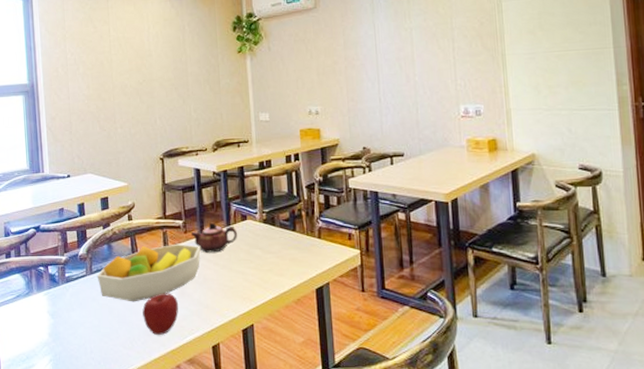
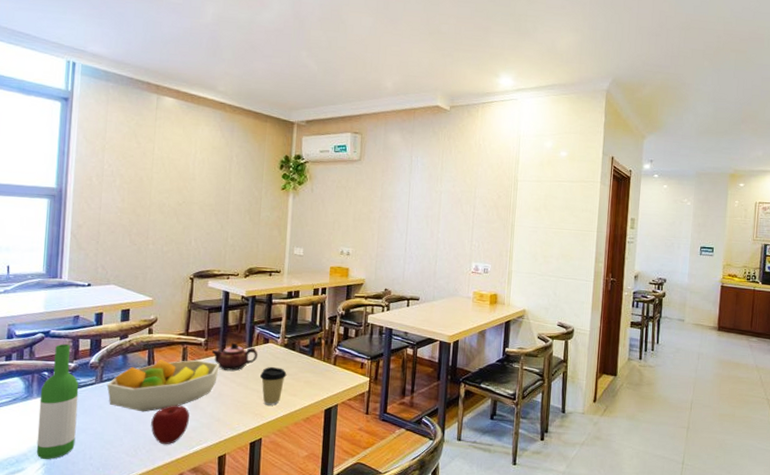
wine bottle: none [39,237,76,354] -> present [36,344,79,459]
coffee cup: none [243,245,270,288] -> present [260,366,287,406]

